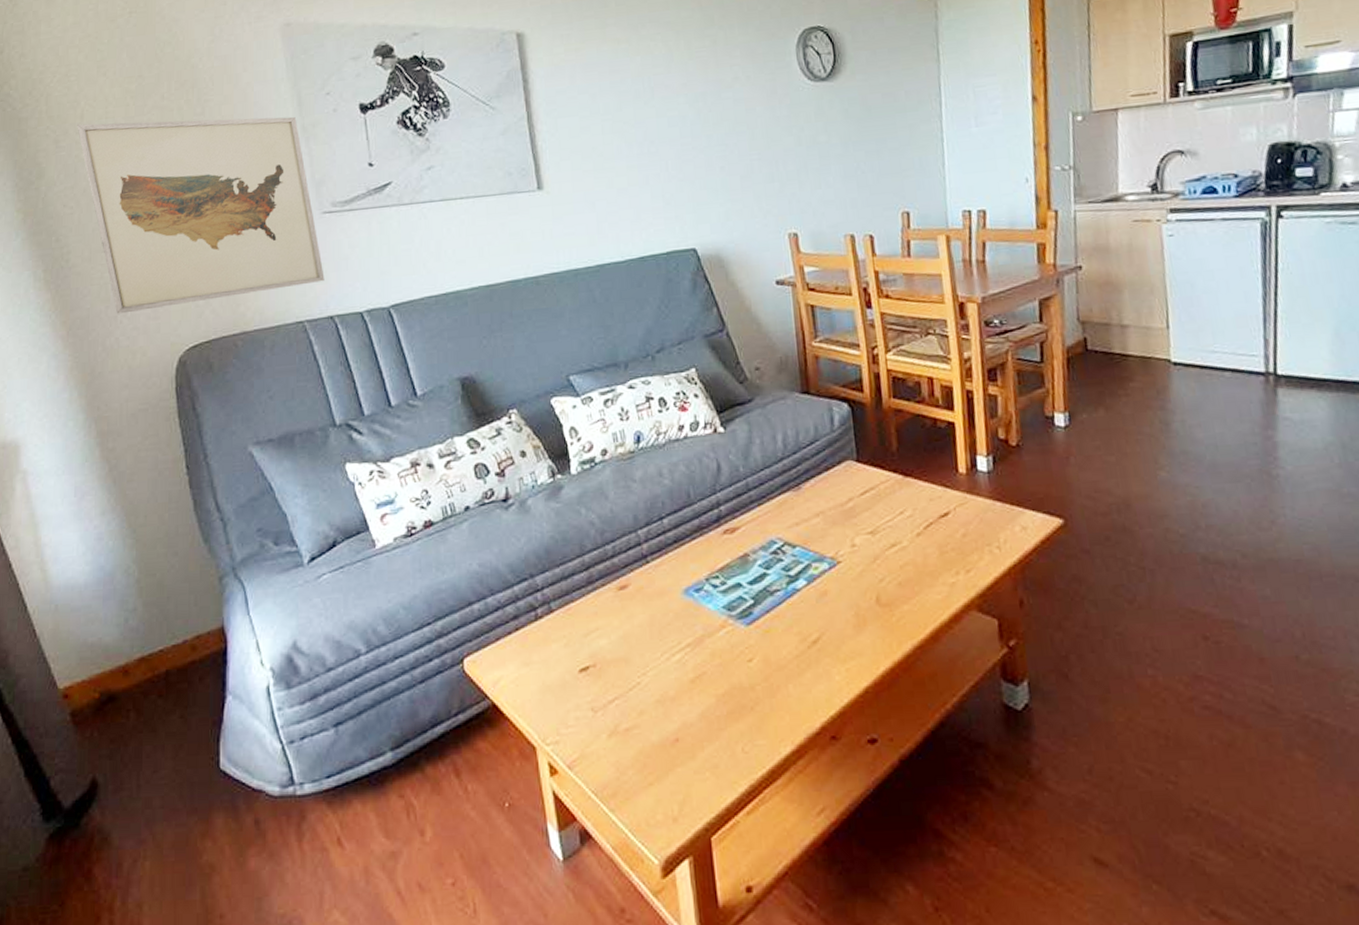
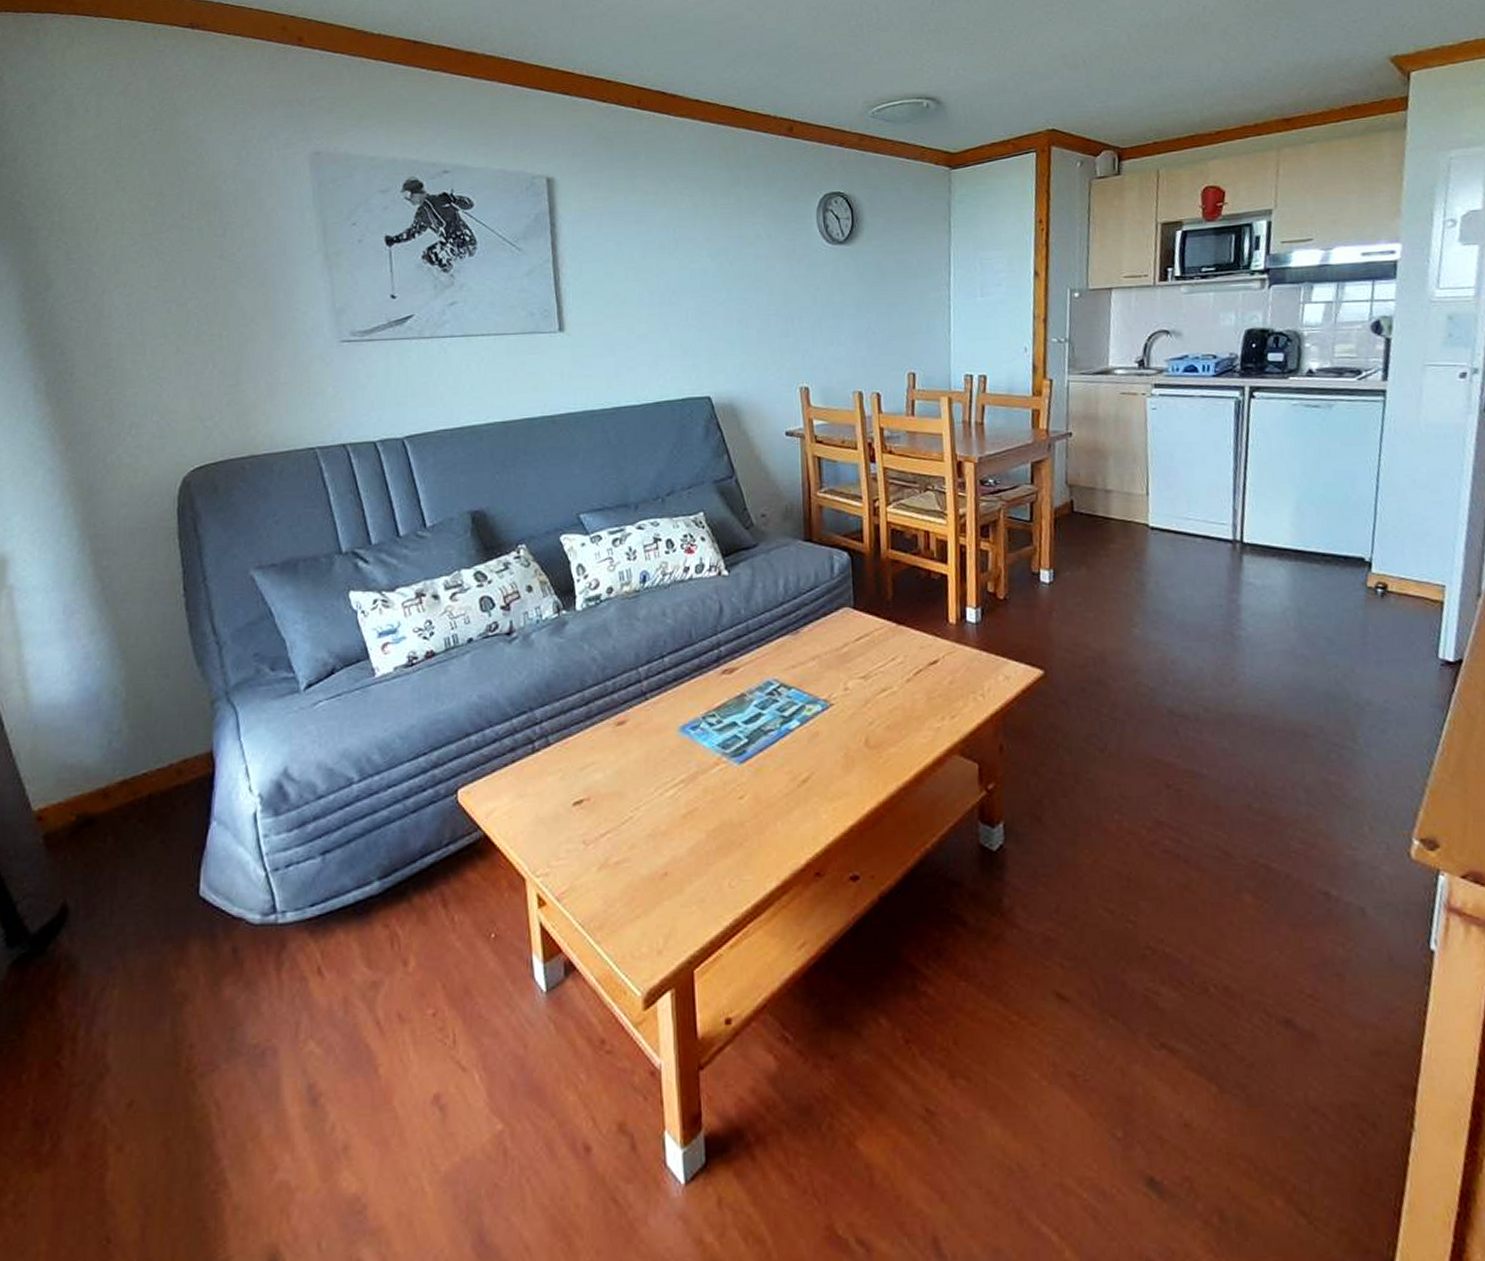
wall art: present [77,116,325,314] -> none [90,238,339,431]

